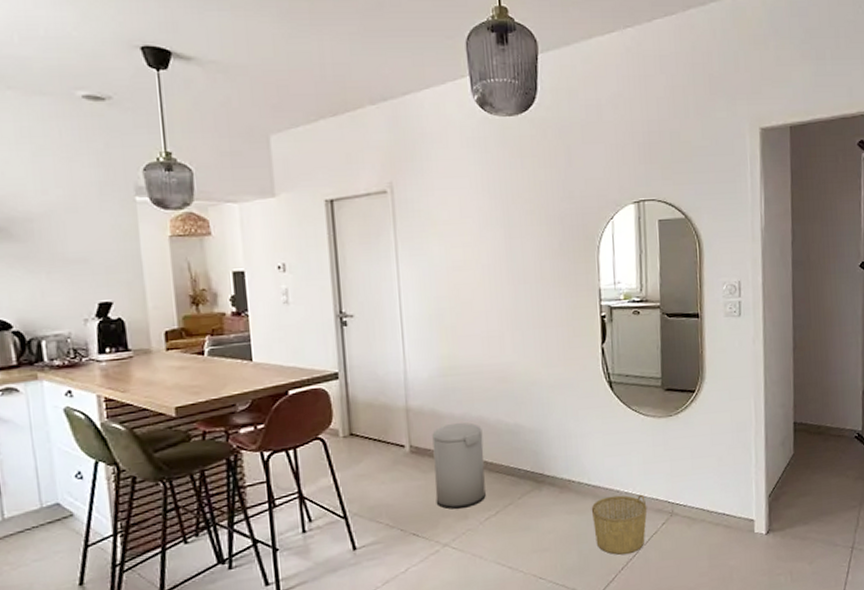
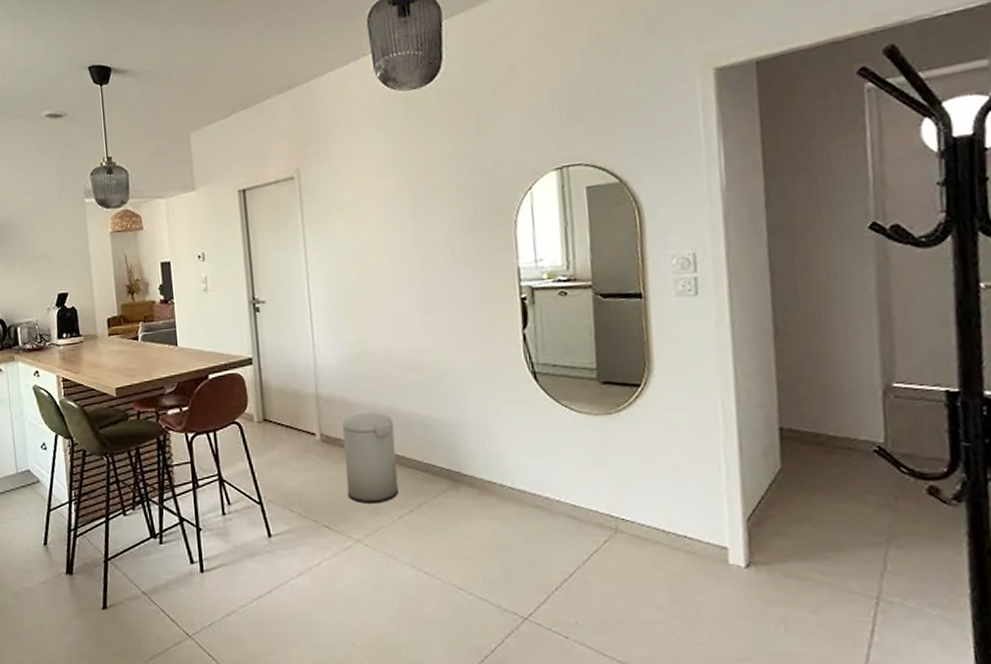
basket: present [591,494,647,555] -> none [516,503,585,572]

